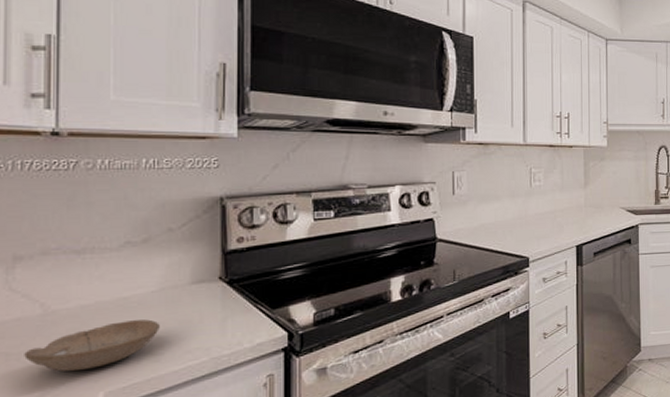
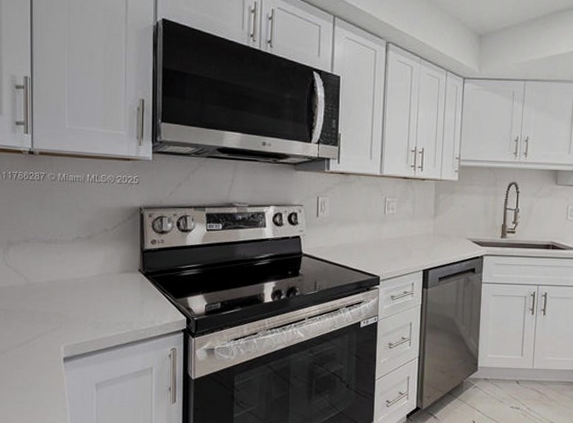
bowl: present [24,319,160,372] -> none [16,296,99,328]

